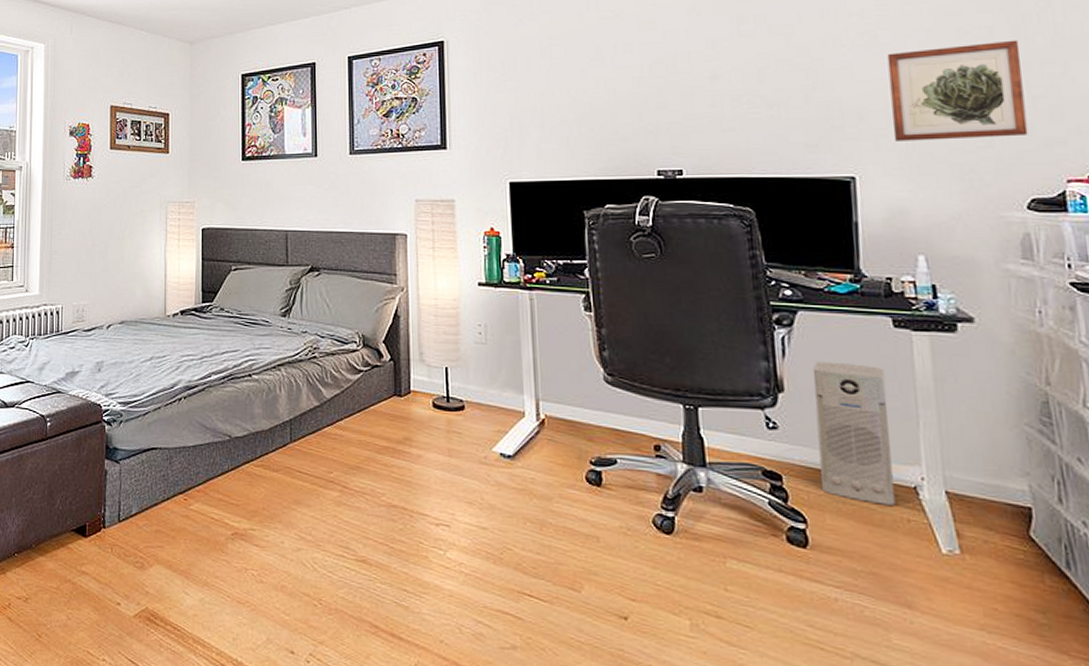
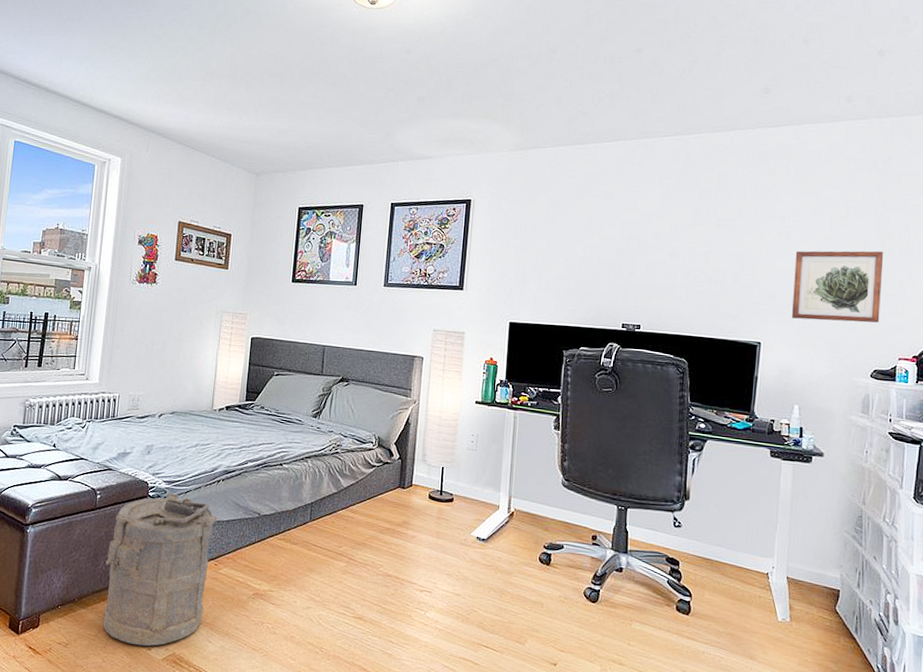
laundry hamper: none [62,415,182,600] -> present [103,492,218,646]
air purifier: present [813,361,896,505] -> none [704,478,760,586]

